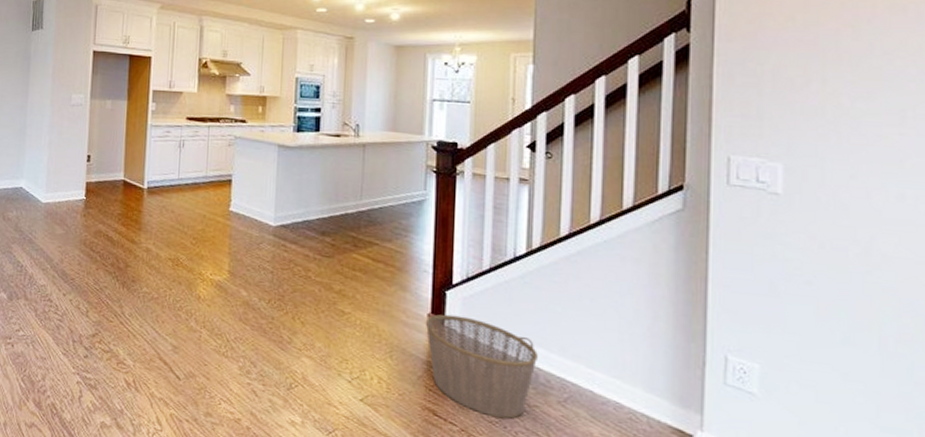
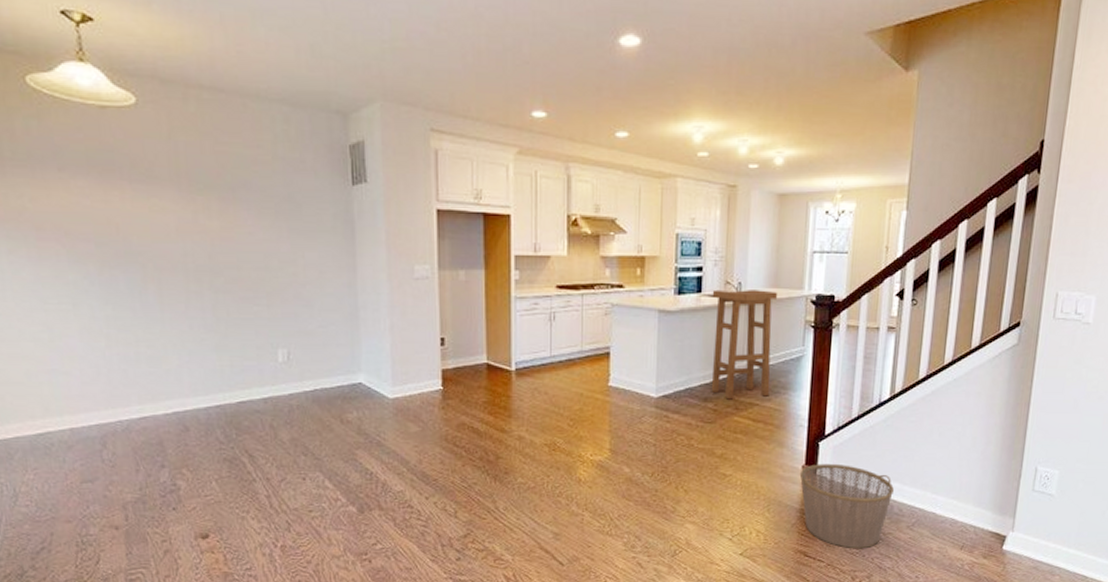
bar stool: none [329,129,397,237] -> present [711,289,778,400]

